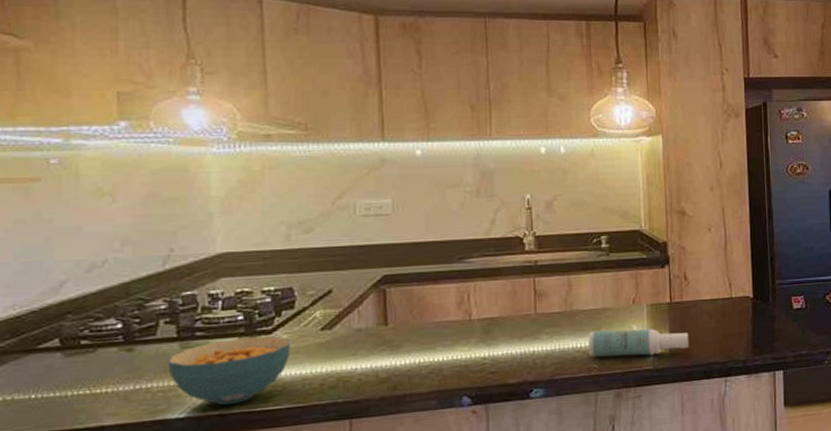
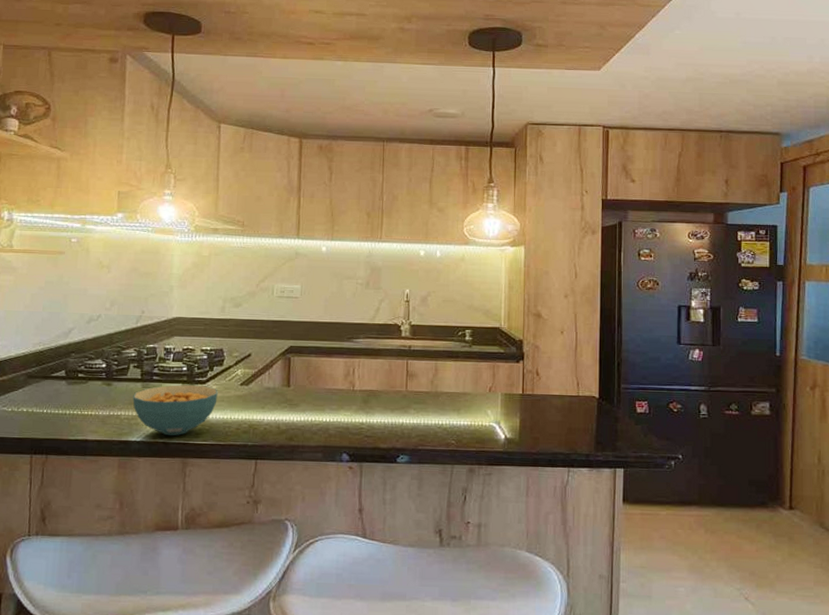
spray bottle: present [588,328,689,357] -> none [448,411,537,439]

